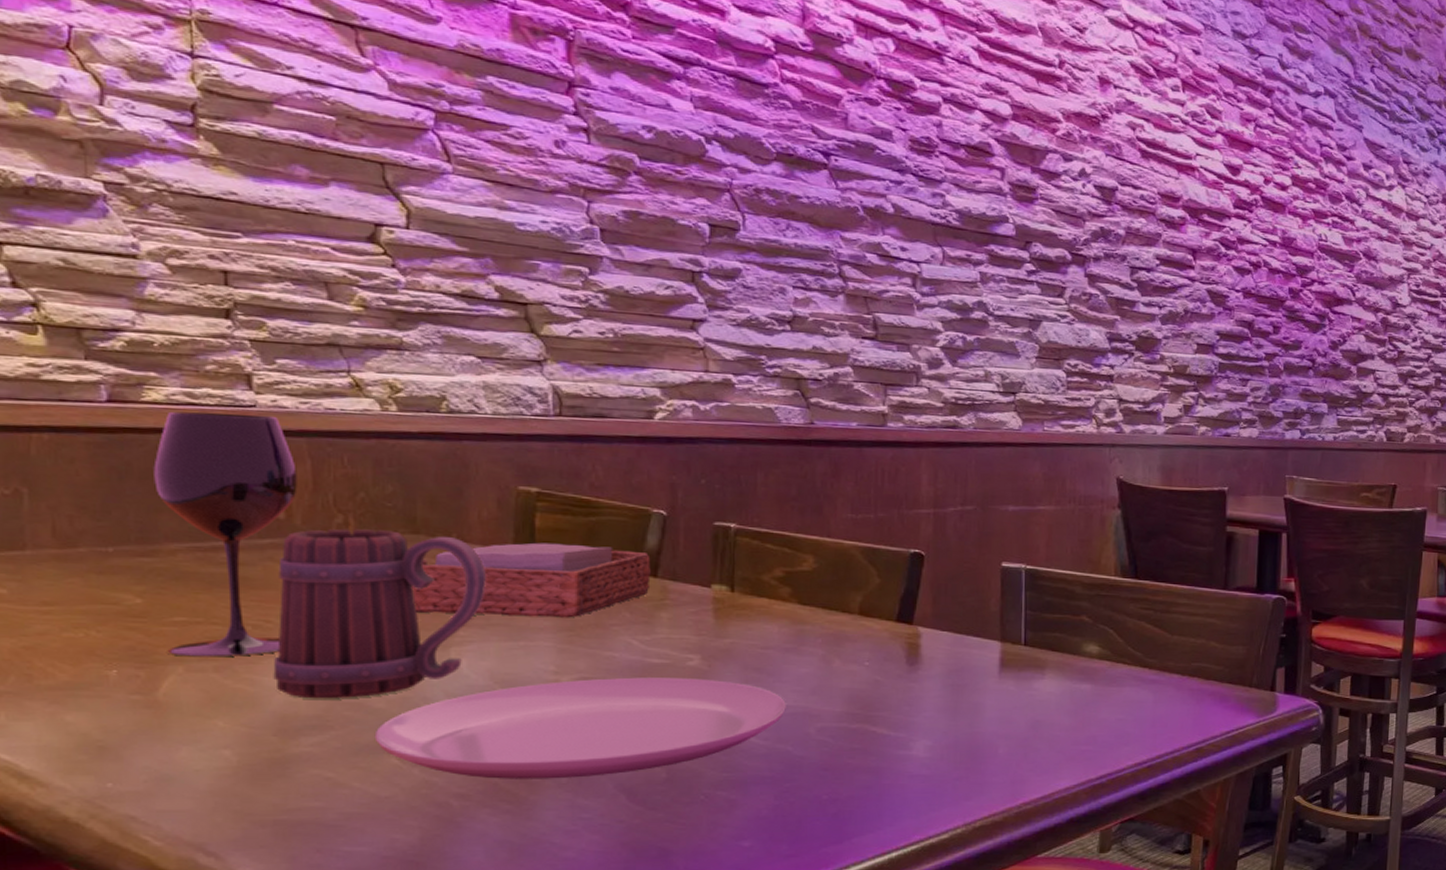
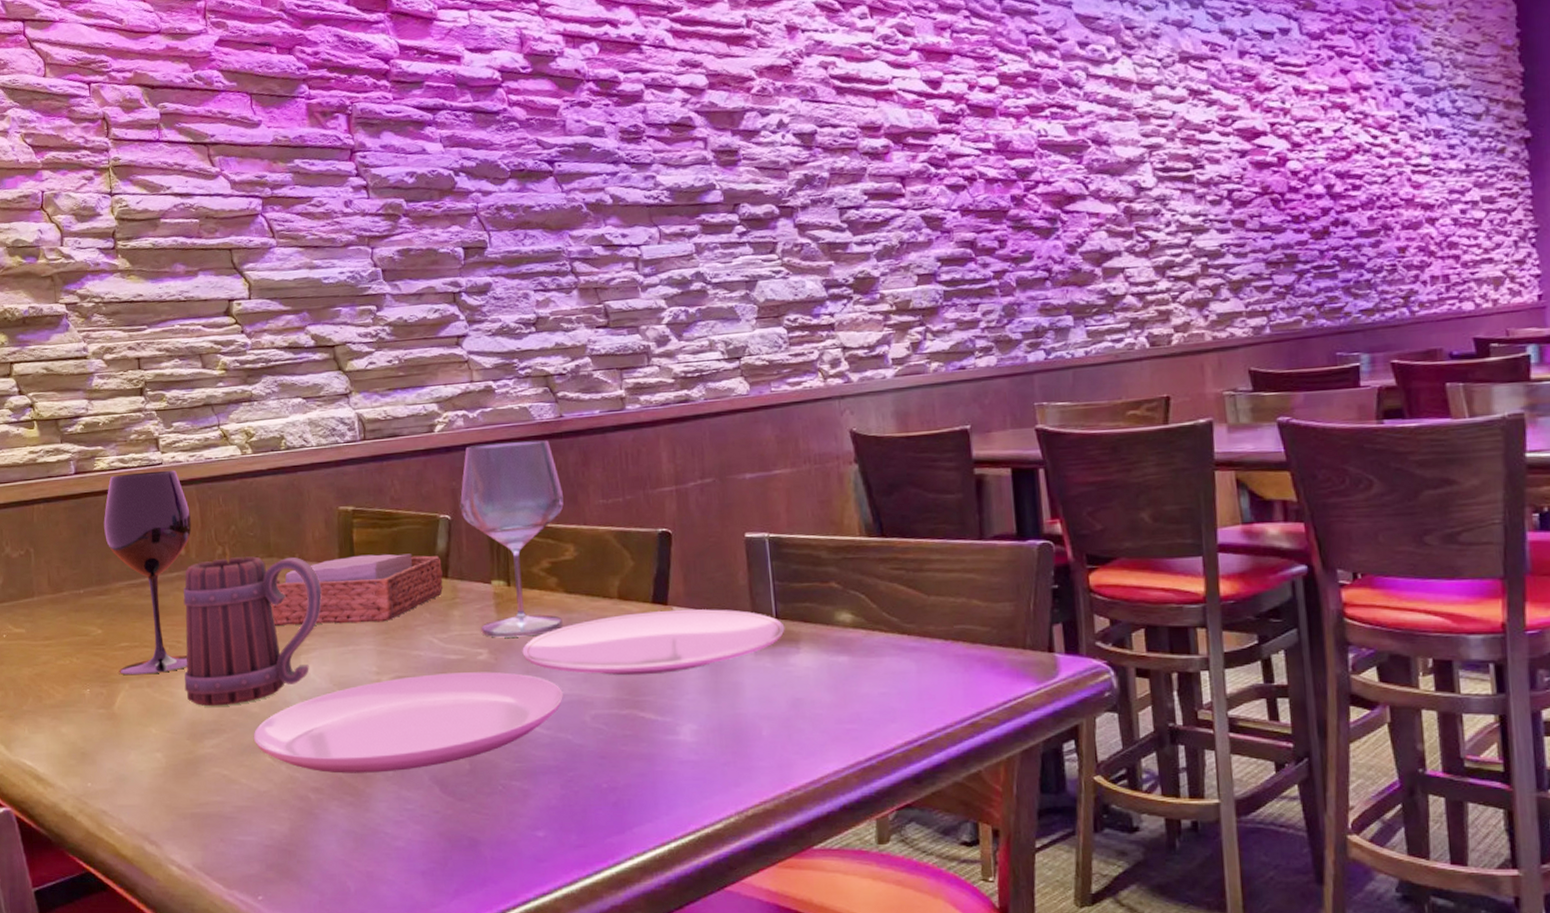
wine glass: none [679,440,808,645] -> present [459,440,565,638]
plate: none [742,629,1032,691] -> present [522,609,785,676]

